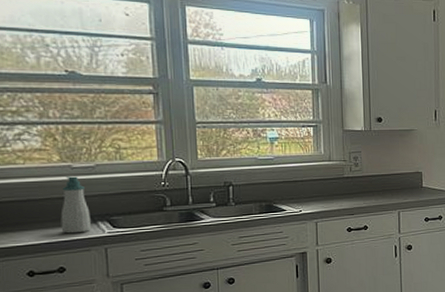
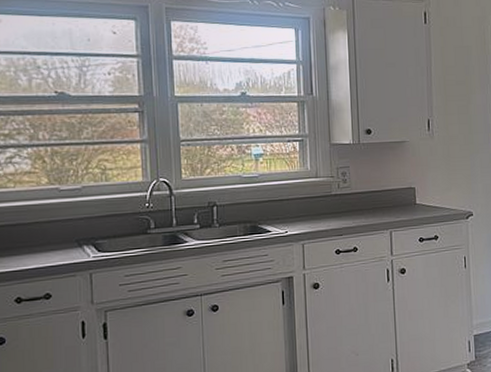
soap bottle: present [60,176,91,234] -> none [48,199,76,259]

